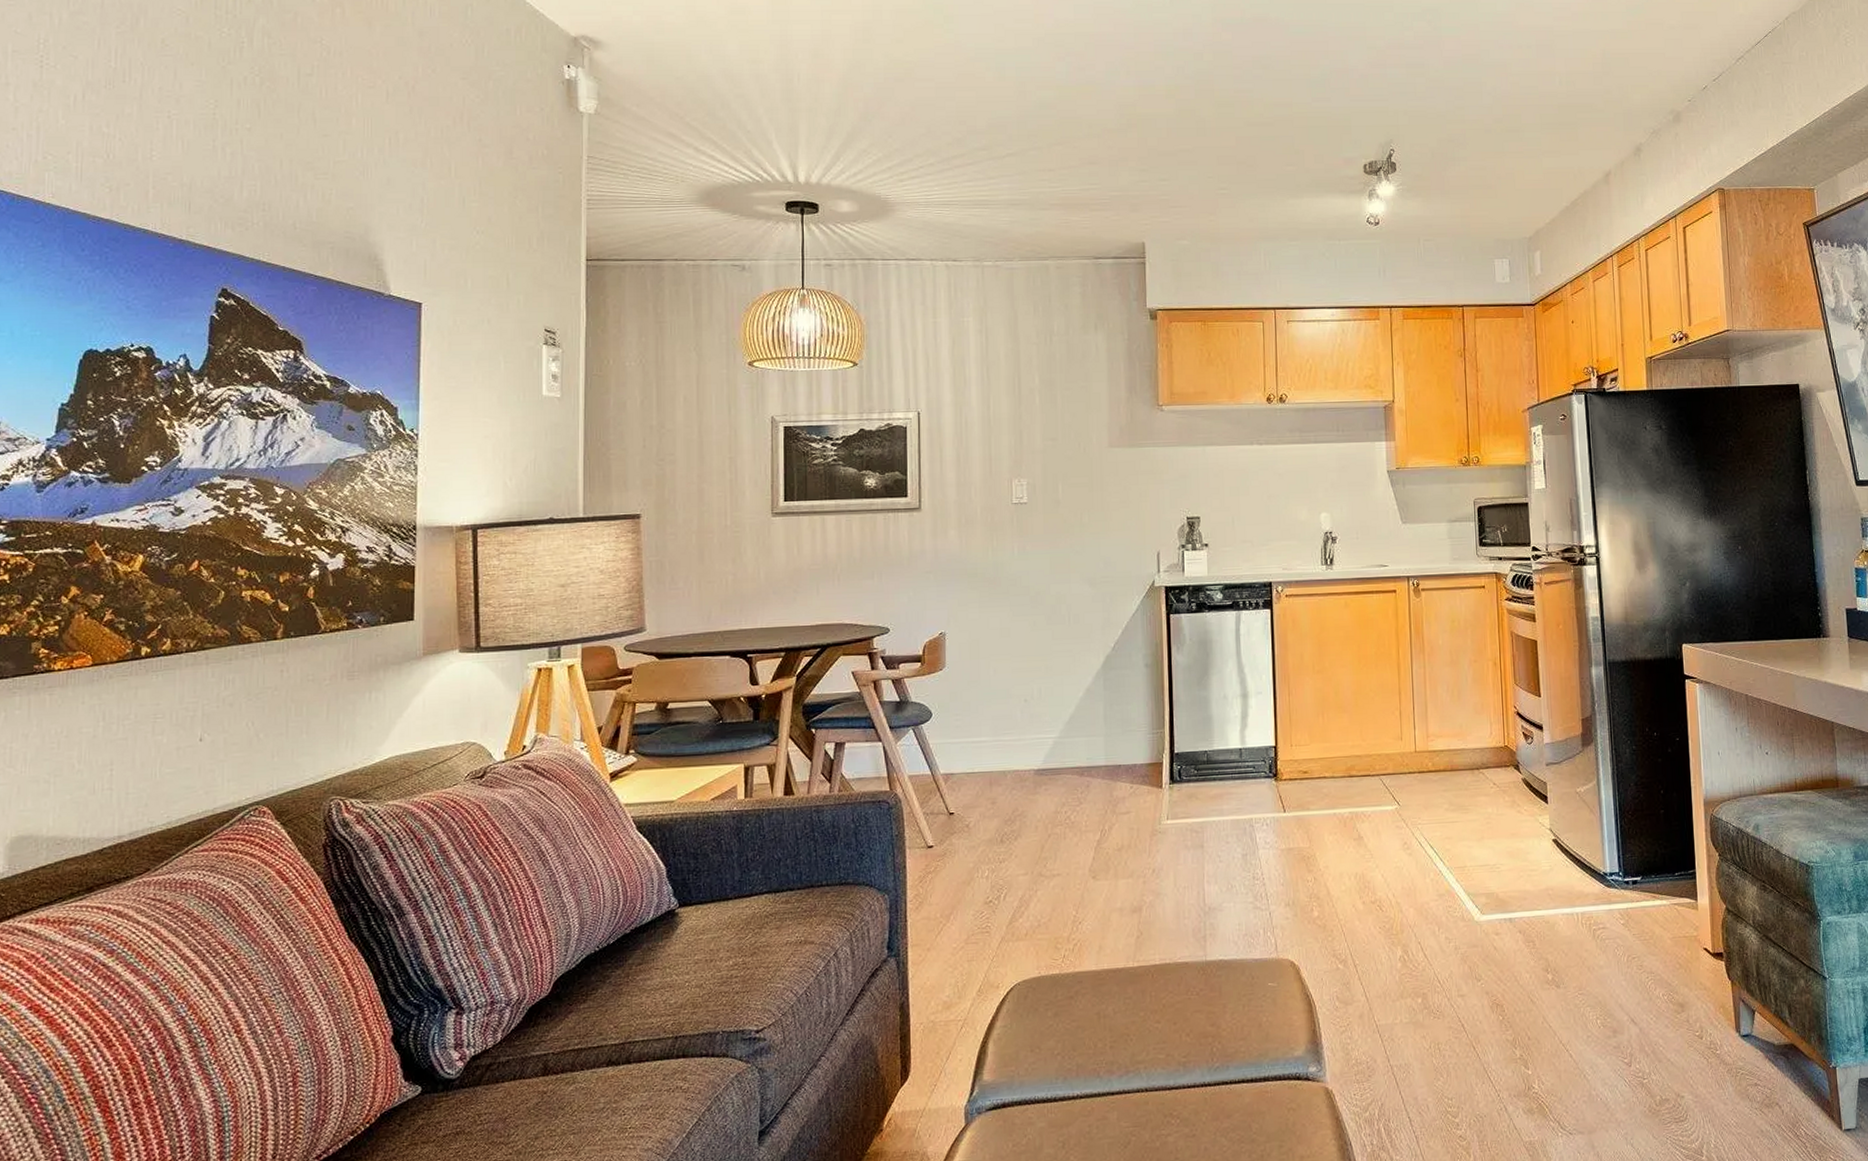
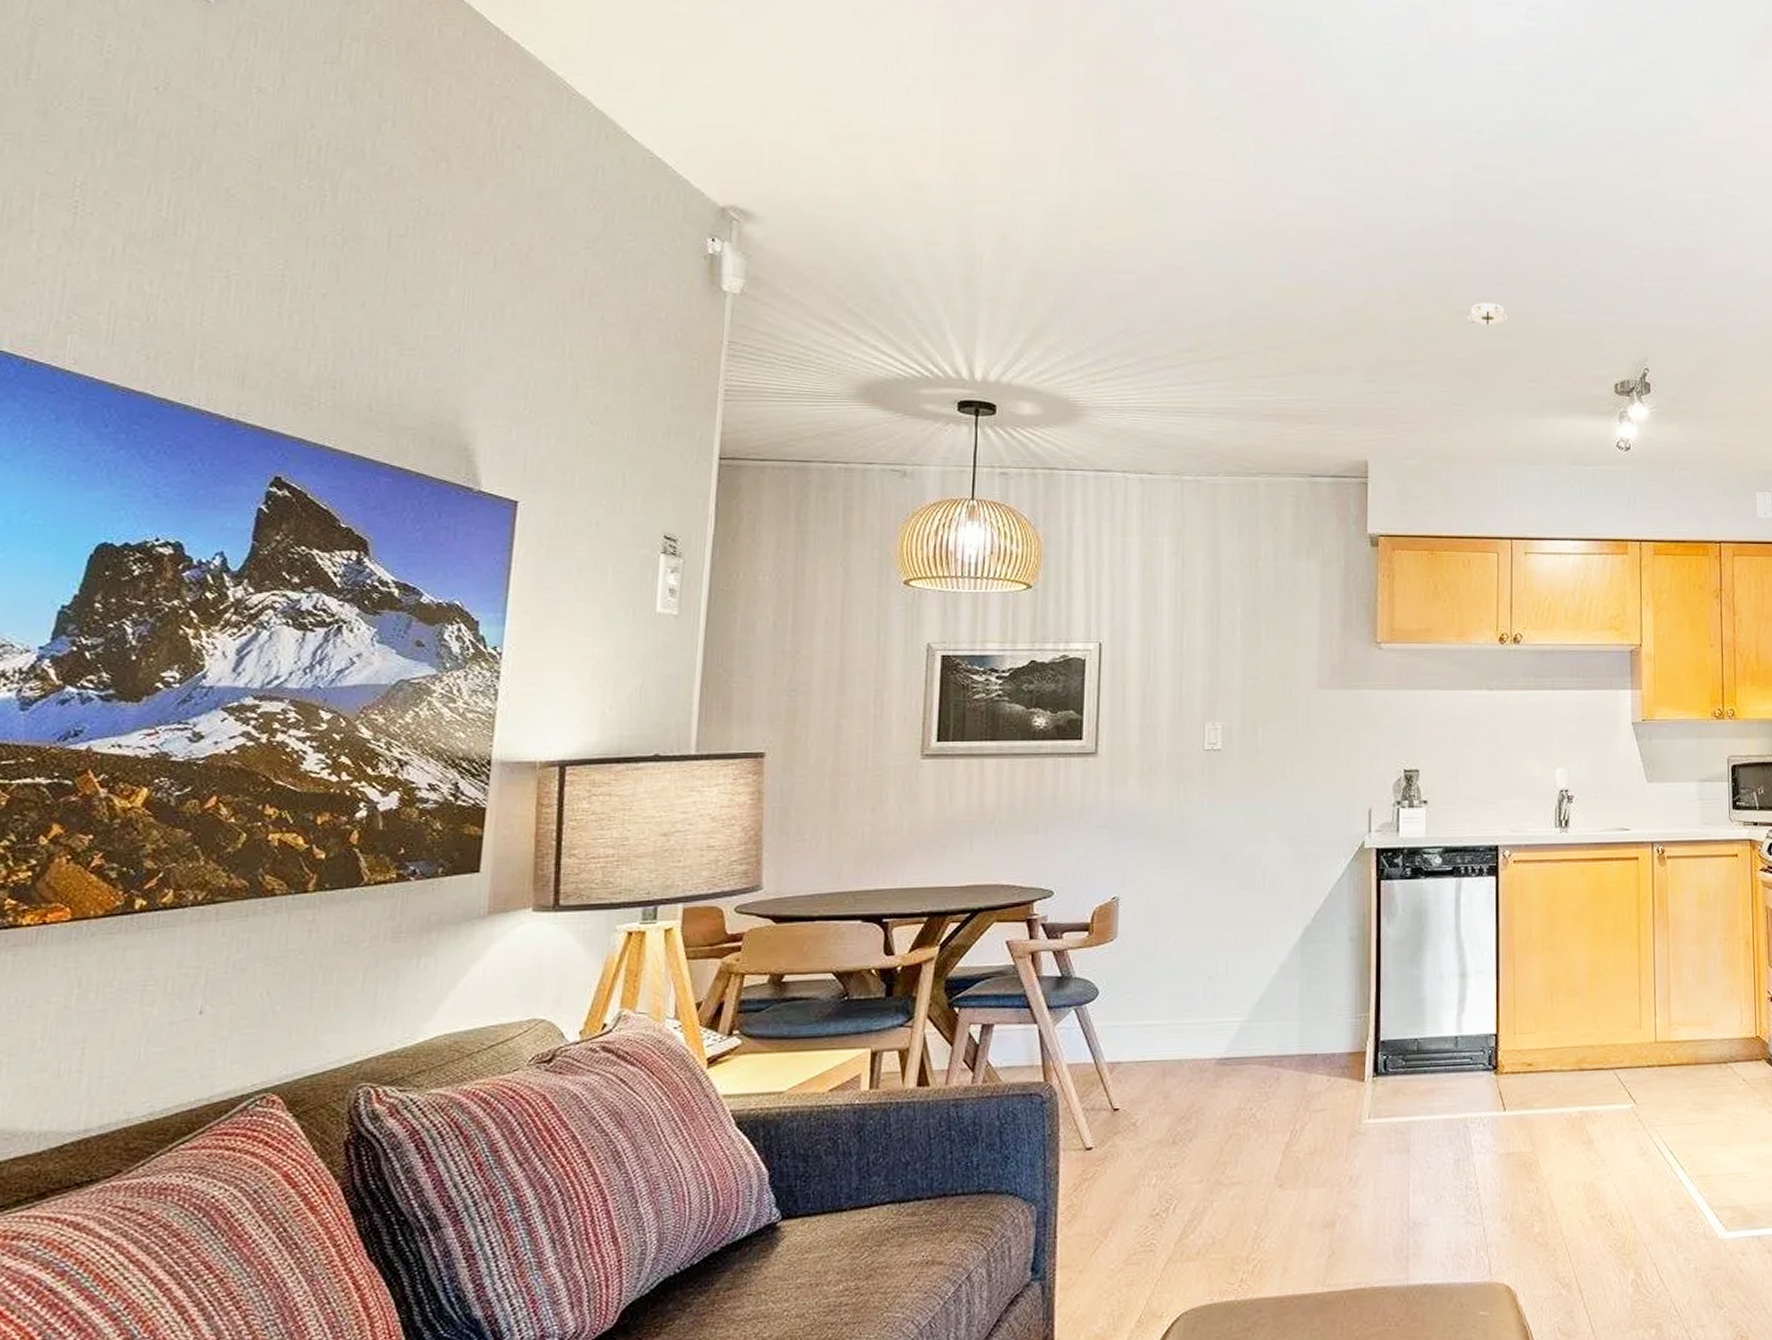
smoke detector: none [1227,94,1265,116] -> present [1465,303,1507,325]

